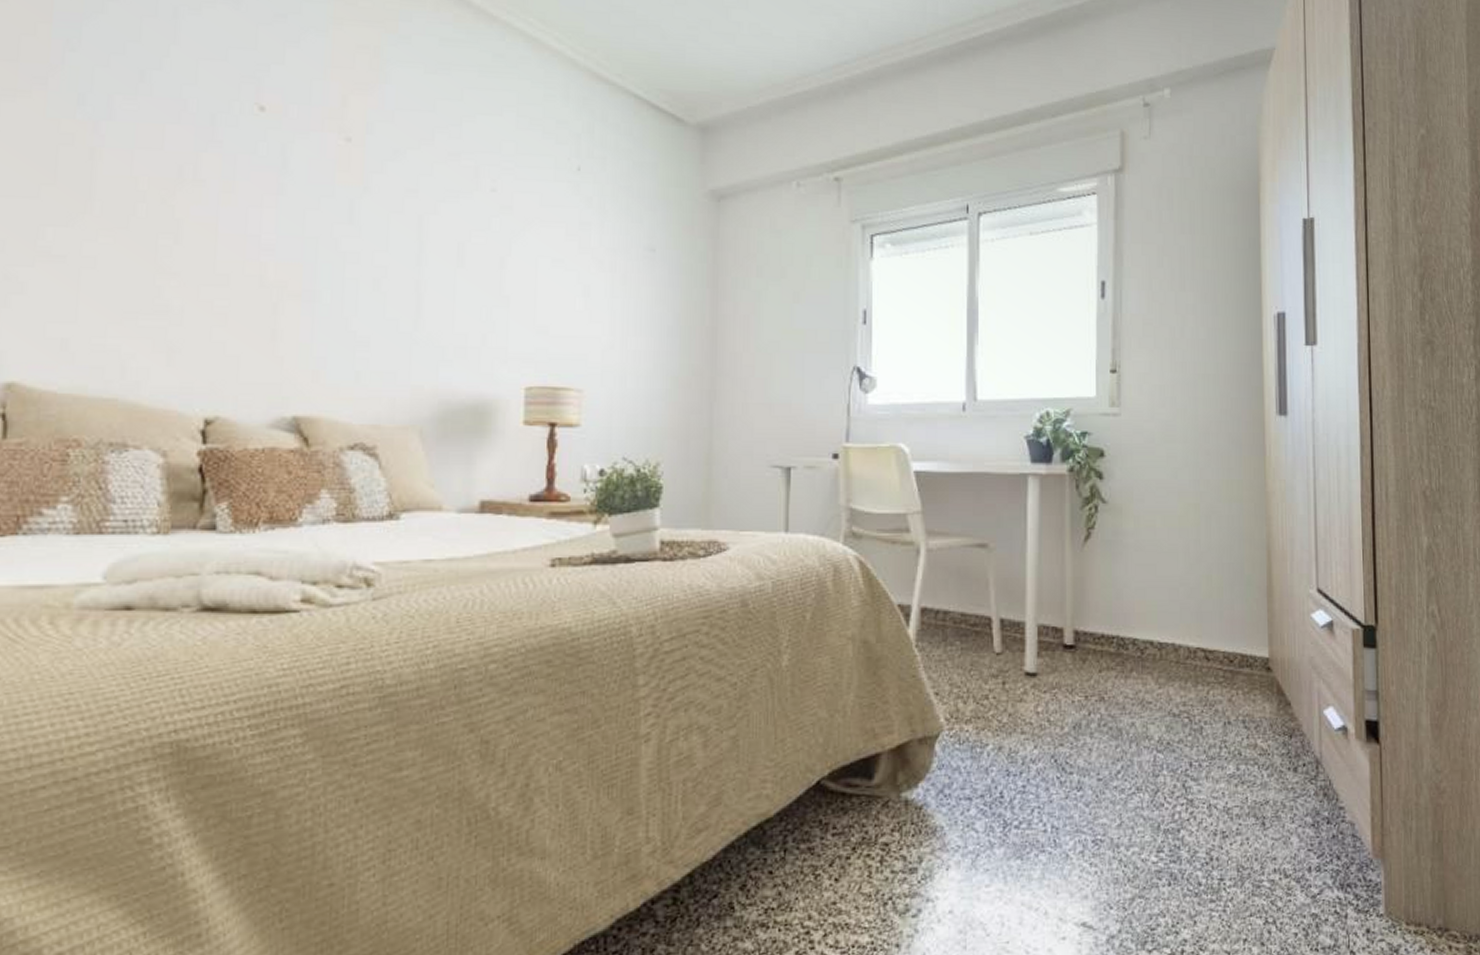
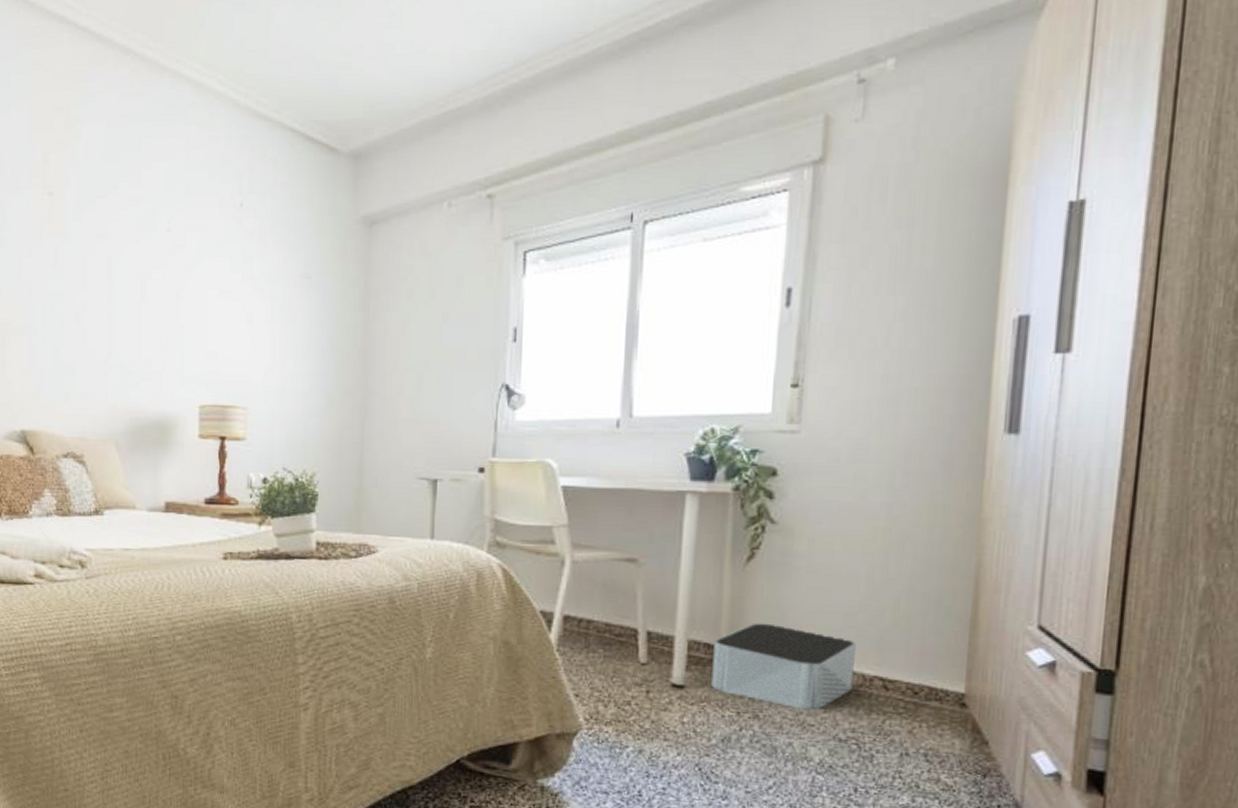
storage bin: none [1061,602,1180,688] -> present [711,623,856,711]

